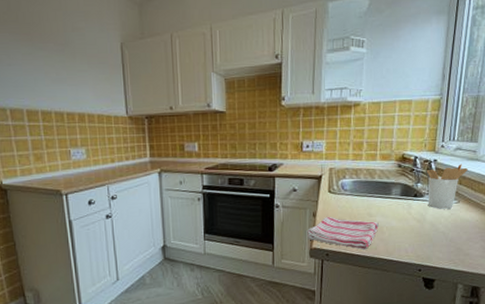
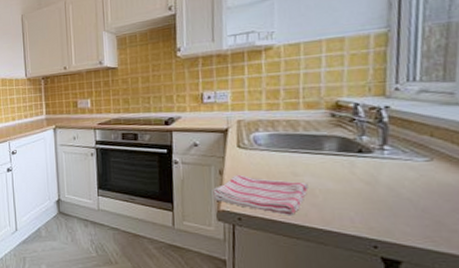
utensil holder: present [426,164,468,209] -> none [374,110,443,169]

